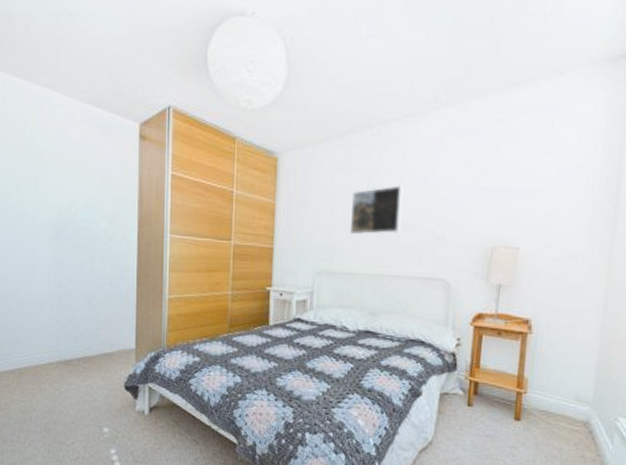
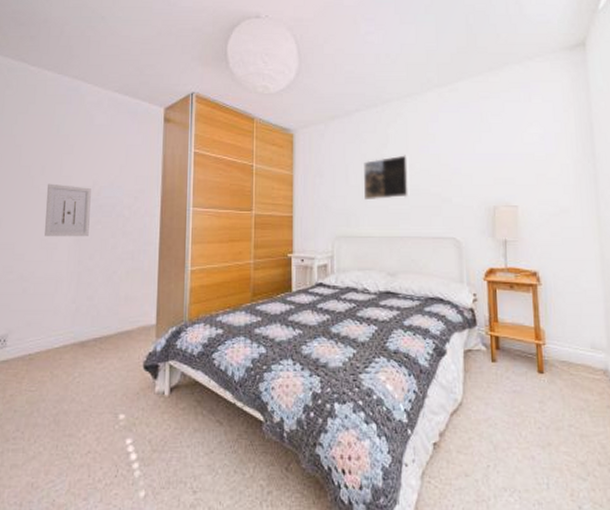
wall art: none [25,203,67,260] -> present [45,183,91,237]

